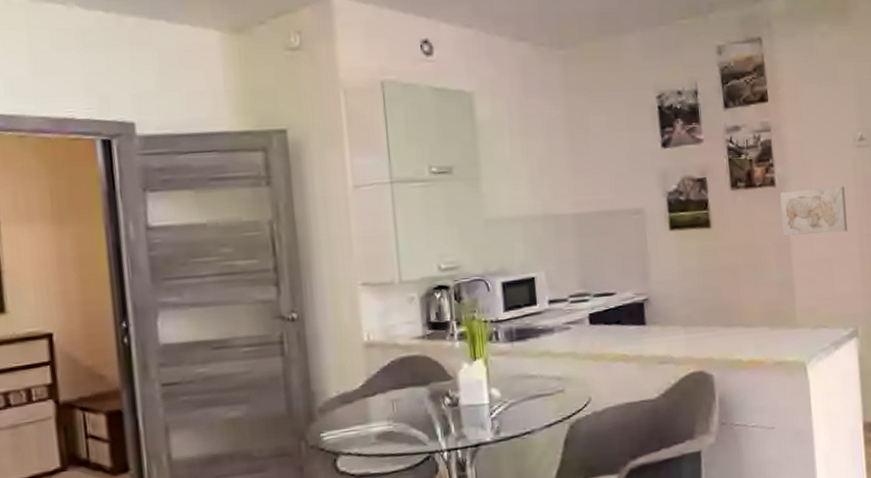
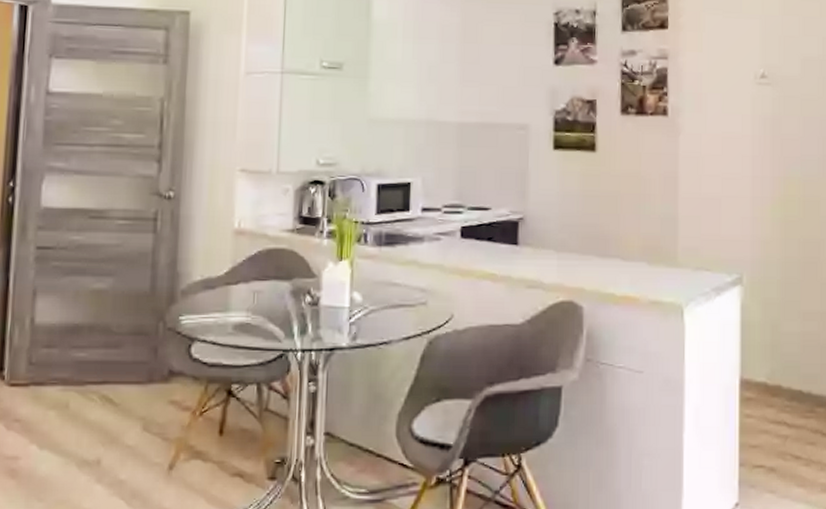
wall art: present [780,186,847,236] -> none [671,122,742,172]

